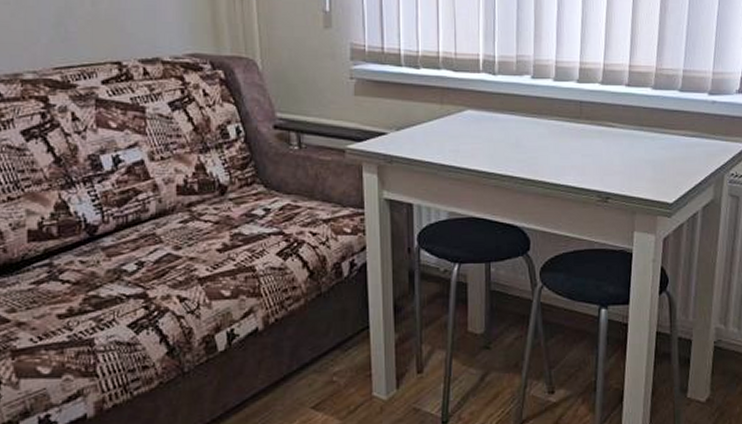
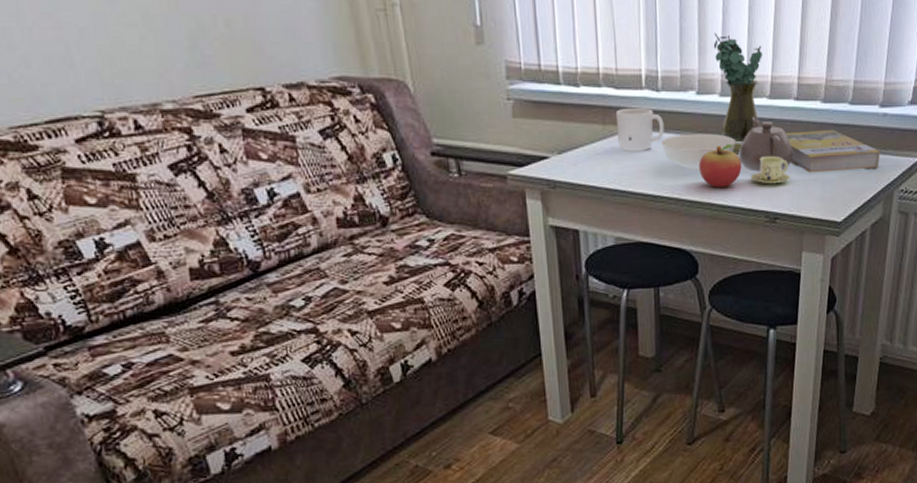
mug: none [453,89,500,130] -> present [615,107,664,151]
bowl: none [496,115,570,150] -> present [660,133,737,171]
fruit: none [532,125,574,167] -> present [698,143,742,188]
vase: none [548,22,595,136] -> present [713,32,762,155]
teapot: none [571,100,626,152] -> present [738,116,794,172]
cup and saucer: none [583,137,623,165] -> present [750,155,791,184]
book: none [617,114,711,155] -> present [785,129,881,173]

